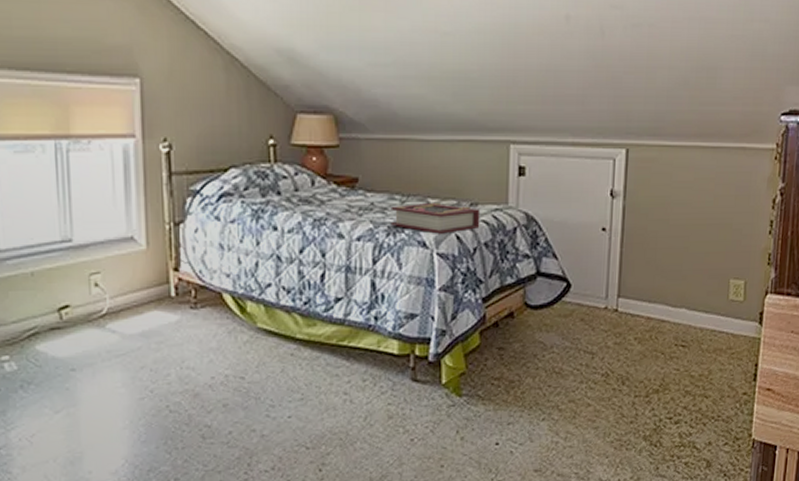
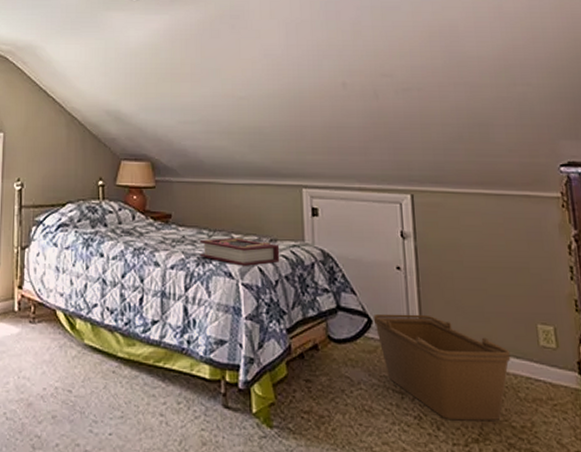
bicycle basket: none [572,275,701,375] -> present [373,313,511,421]

